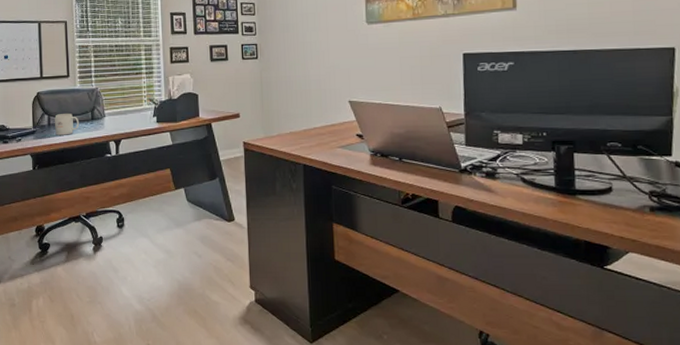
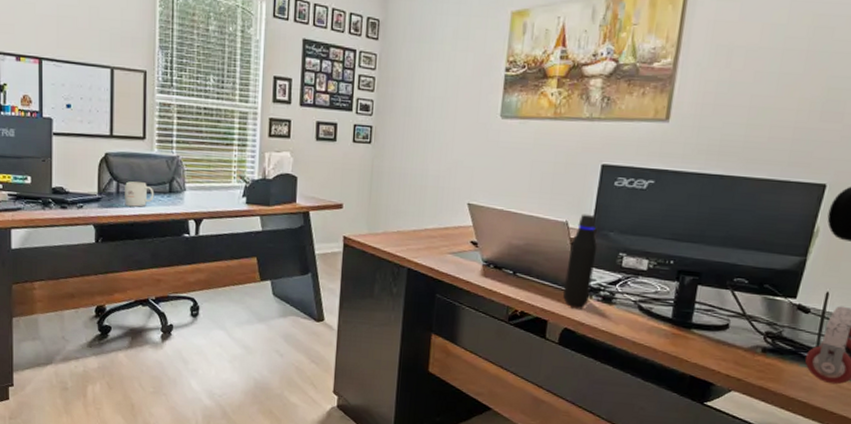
water bottle: none [447,98,474,187] -> present [563,214,597,309]

